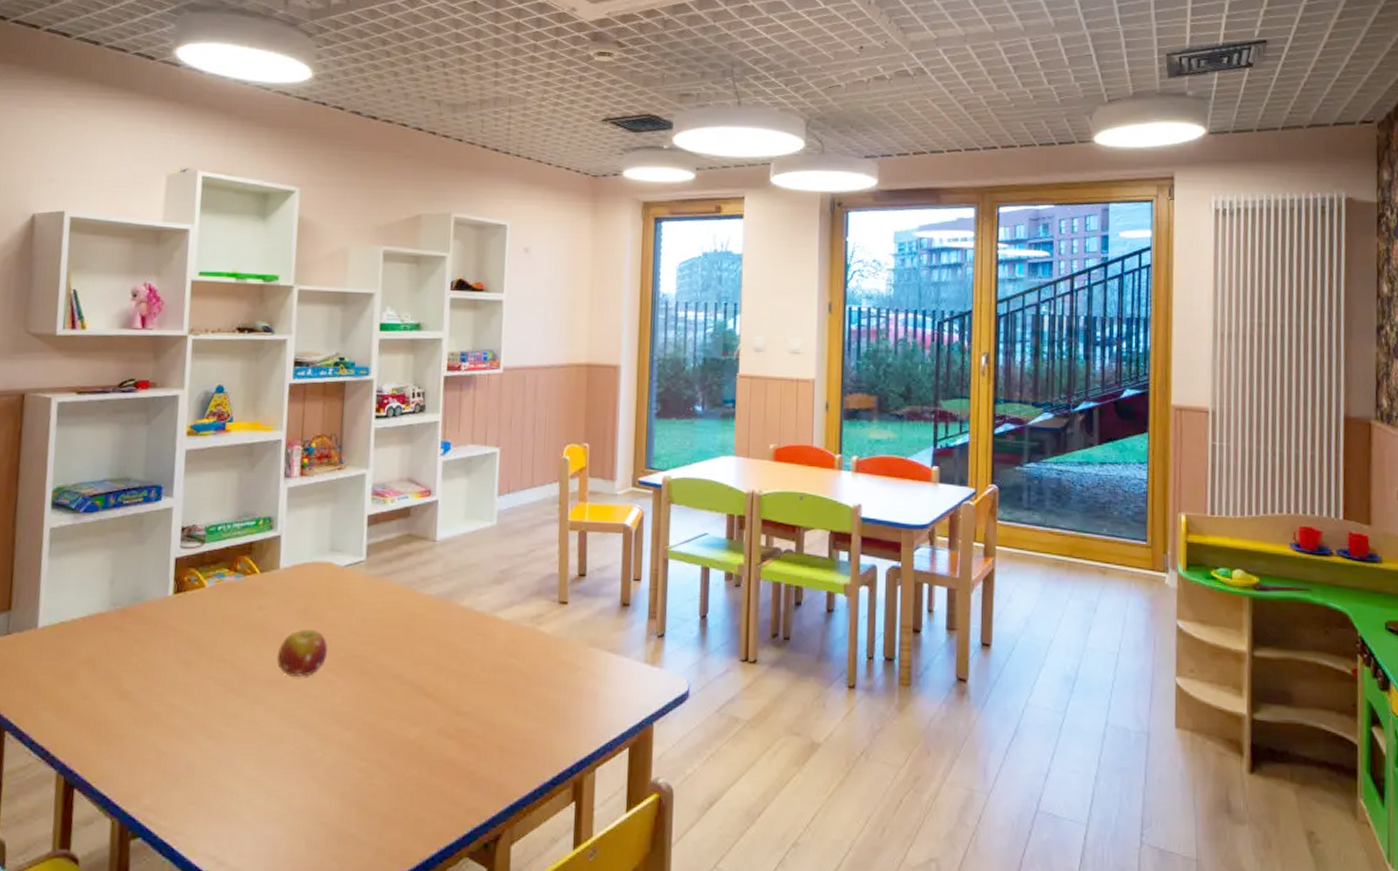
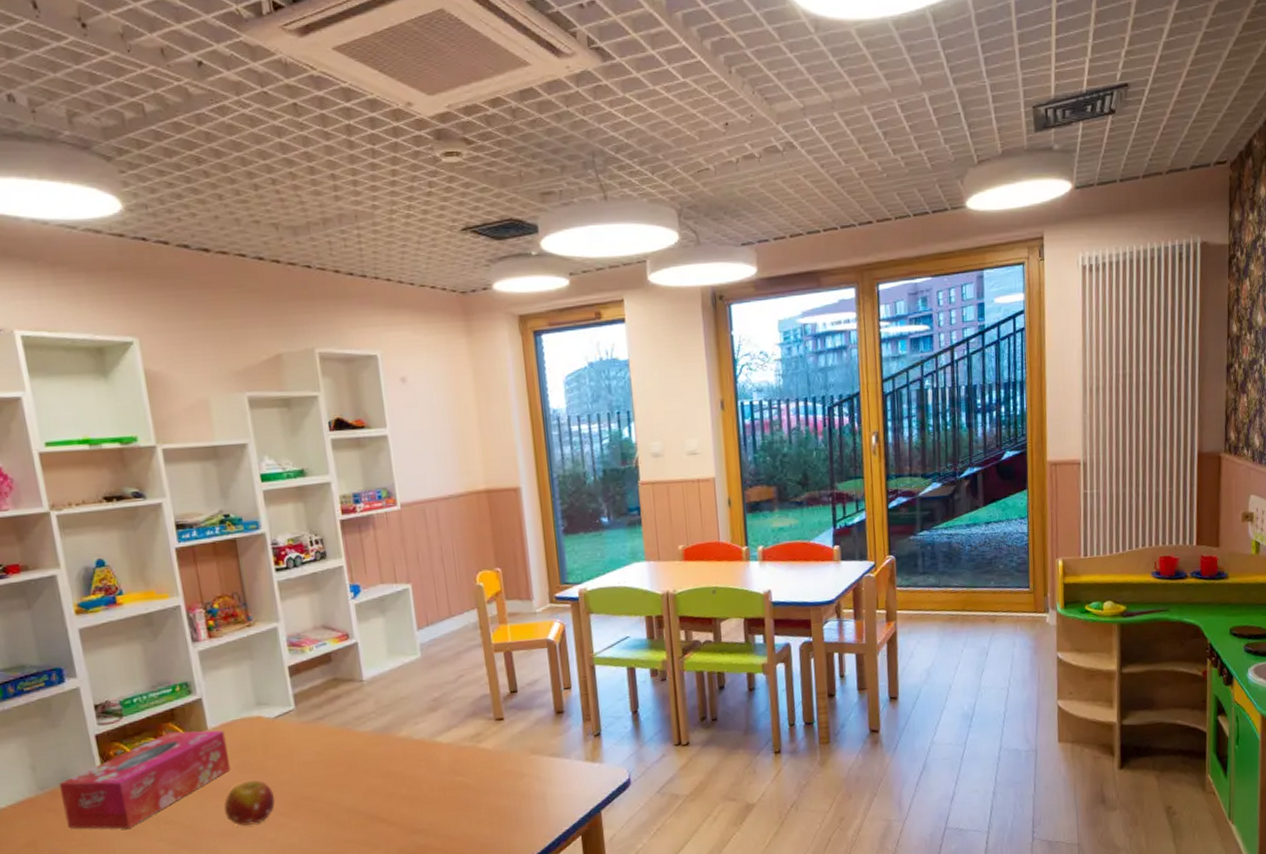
tissue box: none [127,566,295,660] -> present [58,730,231,829]

